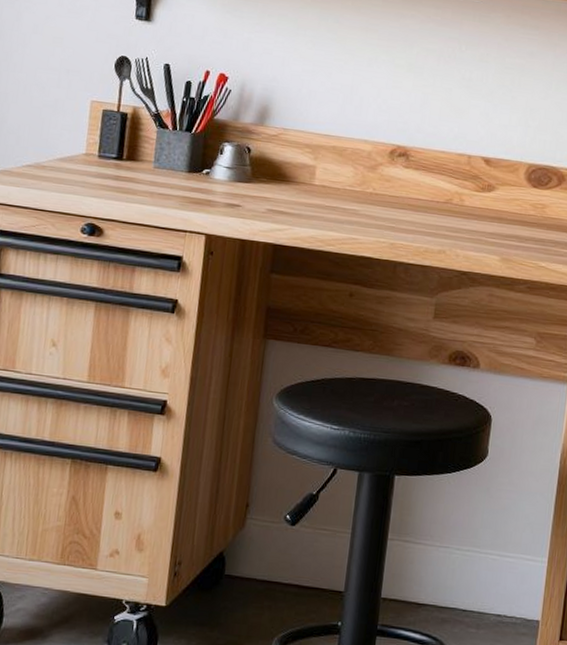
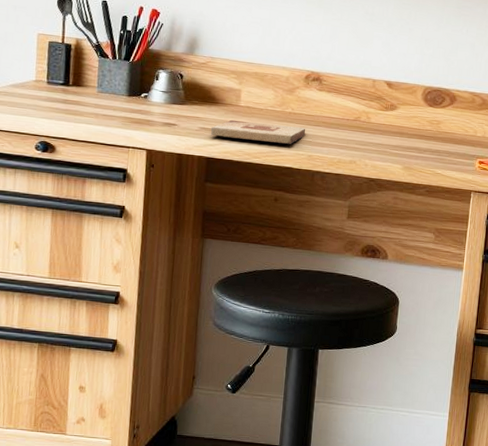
wooden plaque: none [279,200,389,231] -> present [210,119,306,145]

